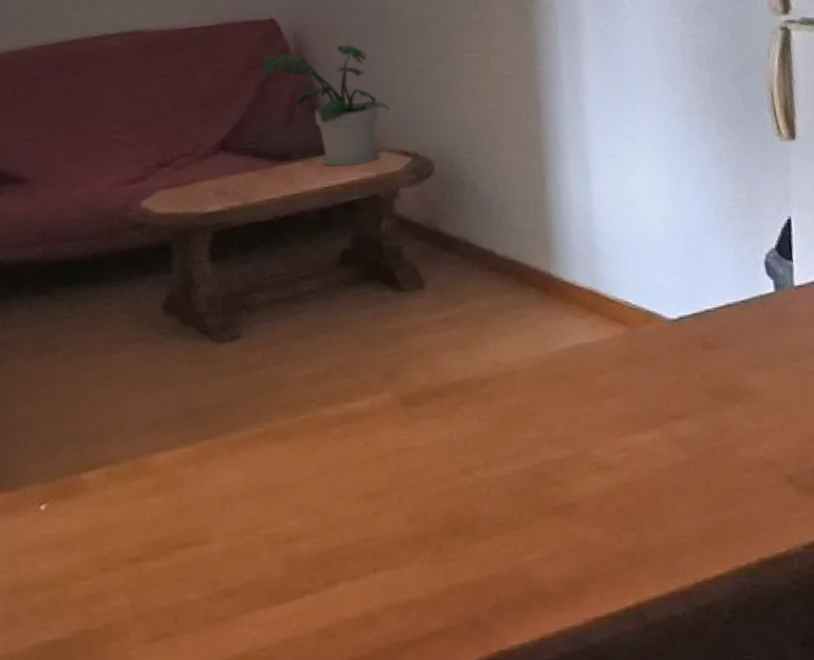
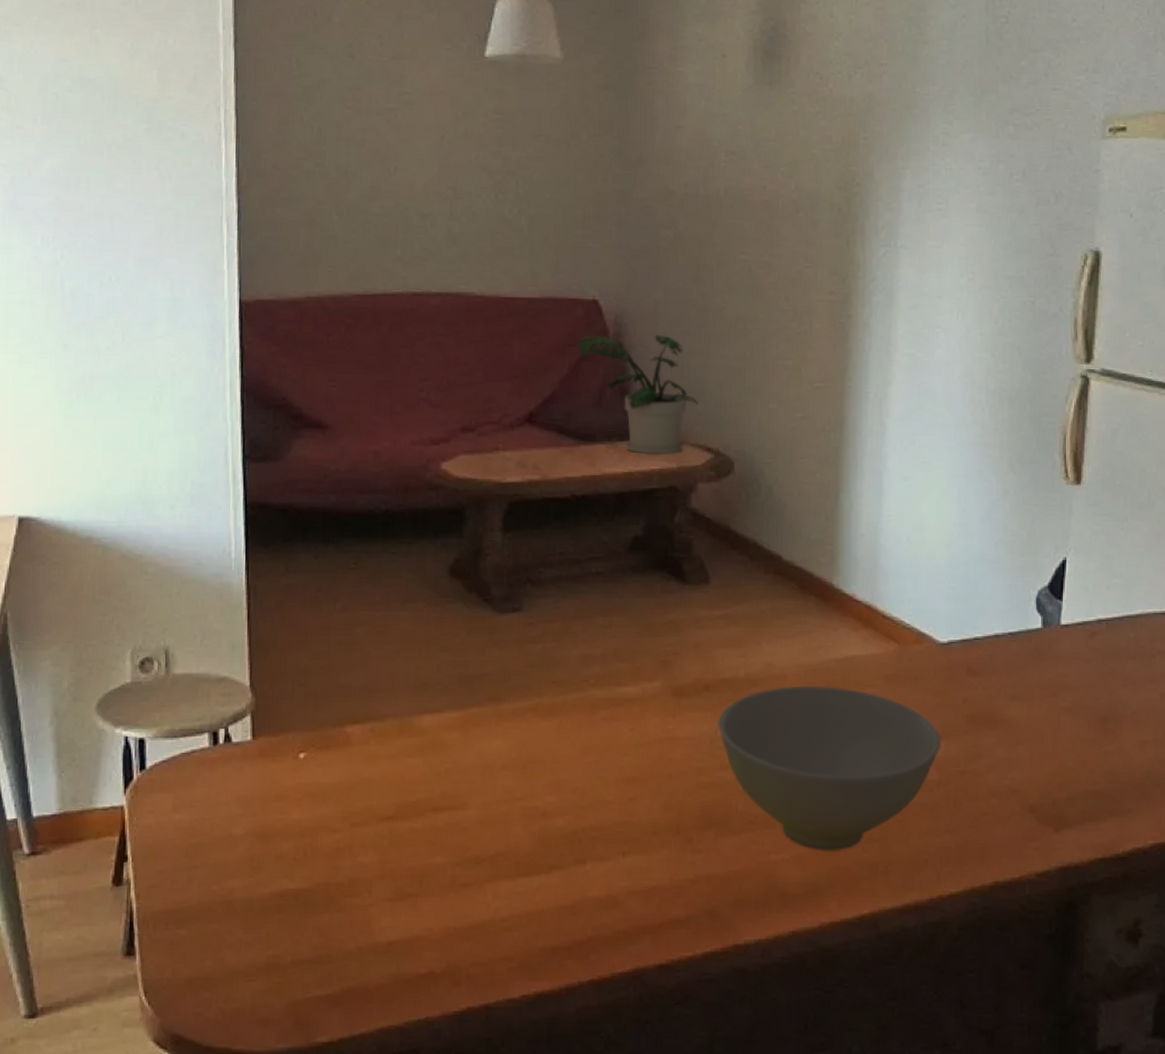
bowl: none [452,377,686,546] -> present [718,685,942,850]

